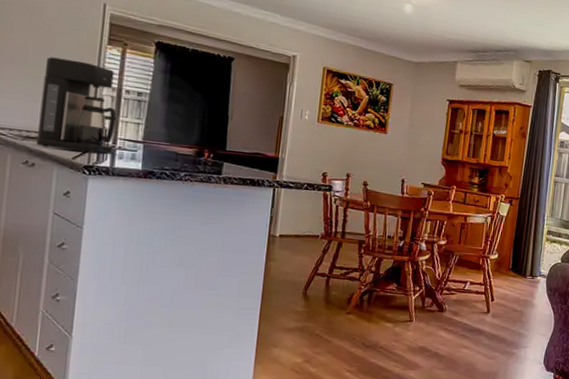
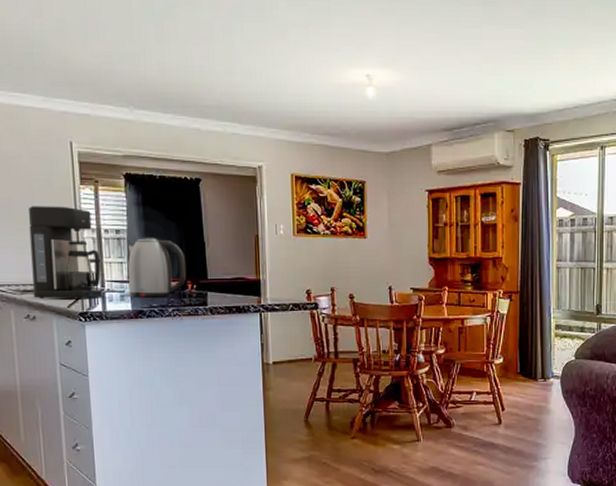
kettle: none [141,103,207,164] -> present [128,237,187,299]

